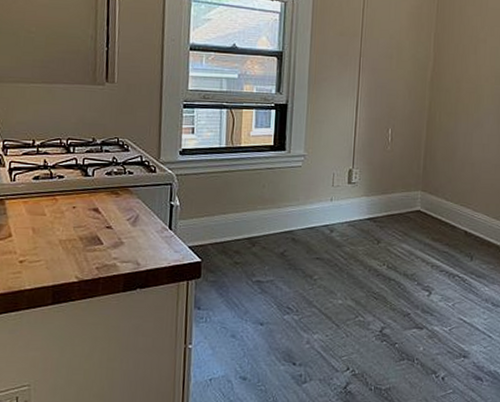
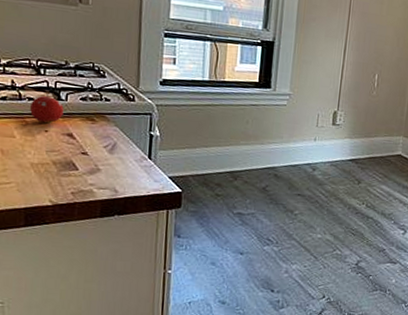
fruit: none [60,171,91,200] -> present [30,94,64,124]

